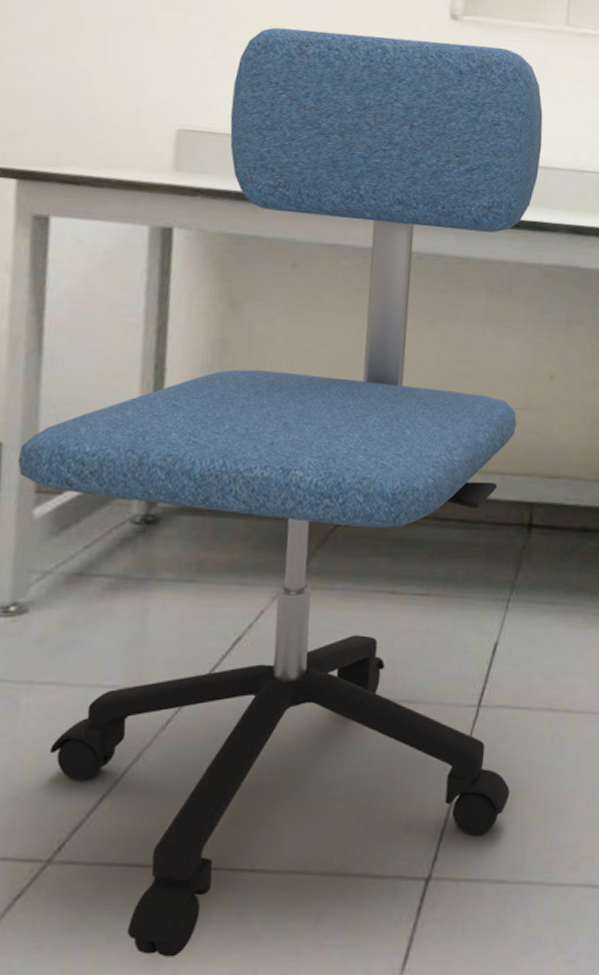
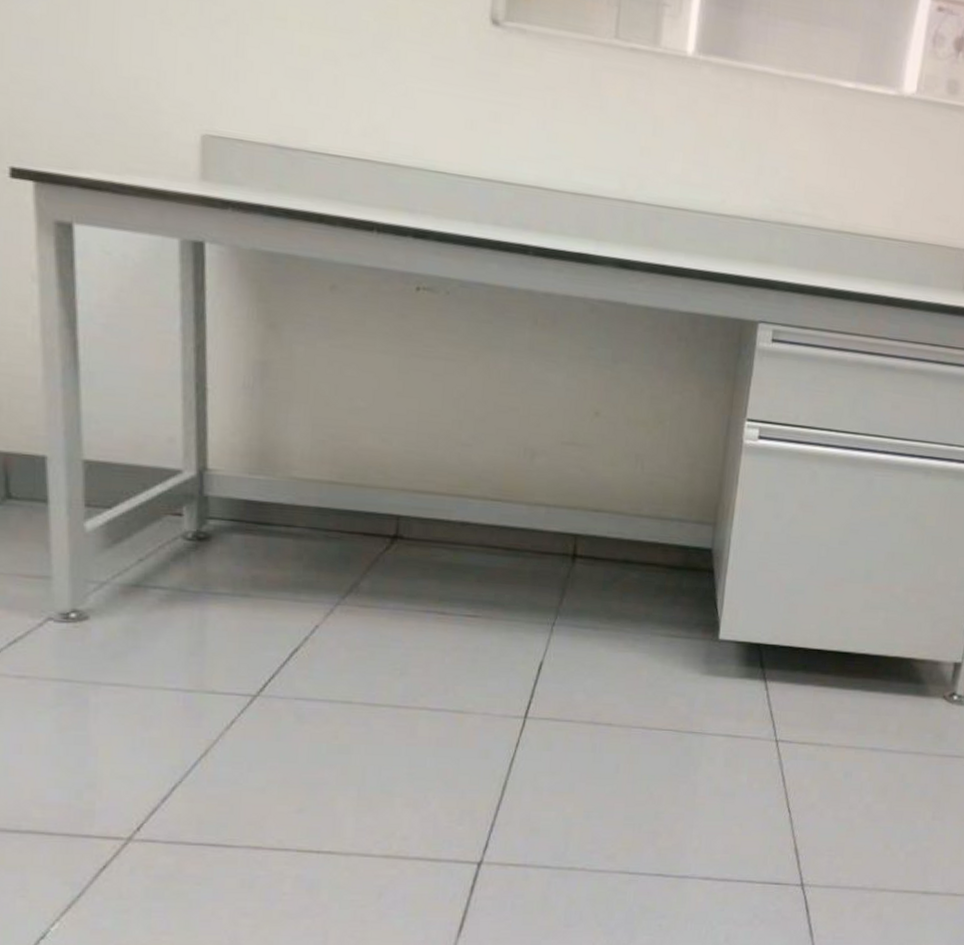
office chair: present [18,27,543,957] -> none [65,23,590,921]

